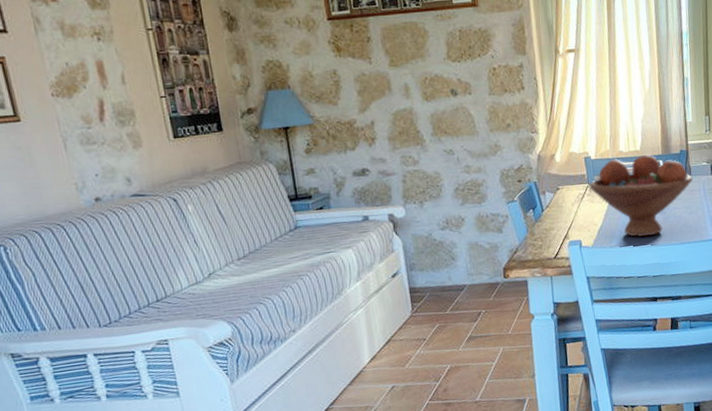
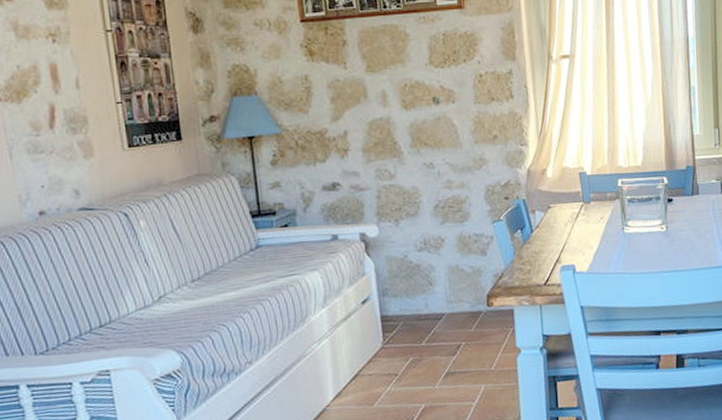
fruit bowl: present [589,154,693,237] -> none [584,170,701,262]

